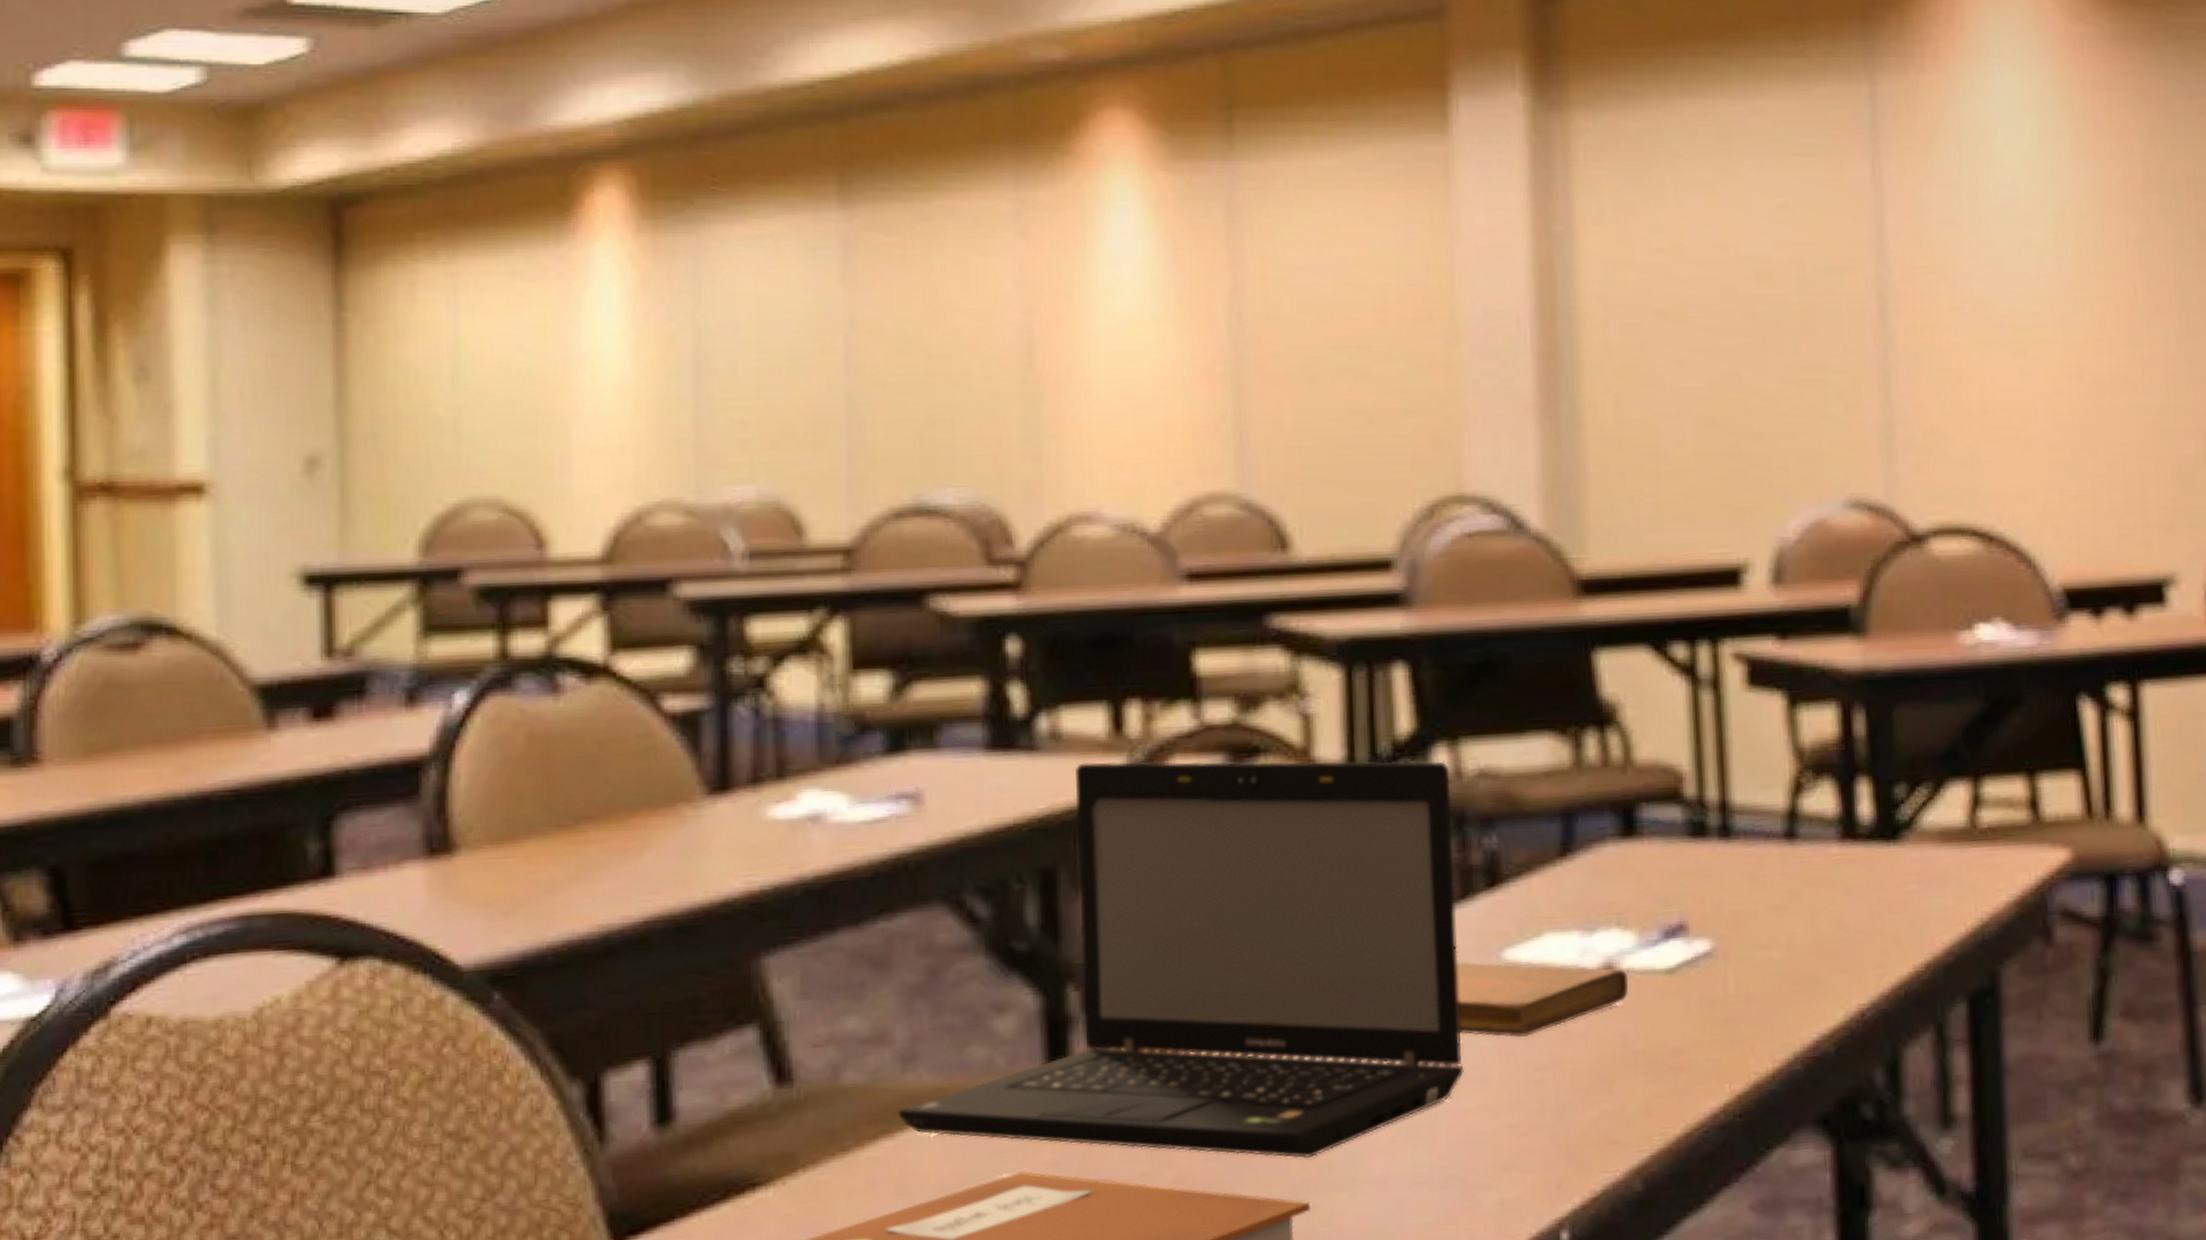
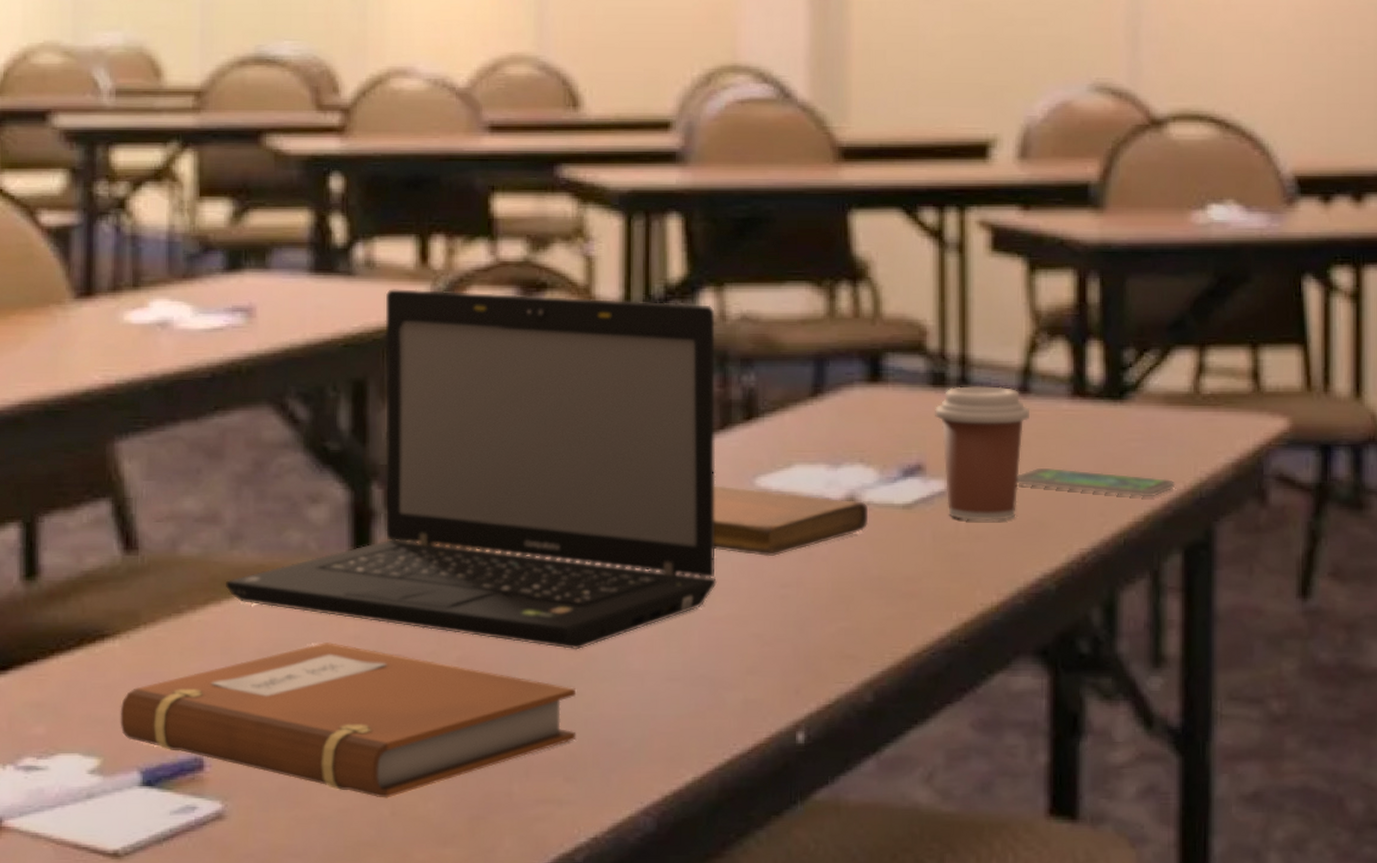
coffee cup: none [1695,833,1798,982] -> present [935,386,1031,520]
smartphone: none [1788,918,1956,944] -> present [1017,467,1176,497]

